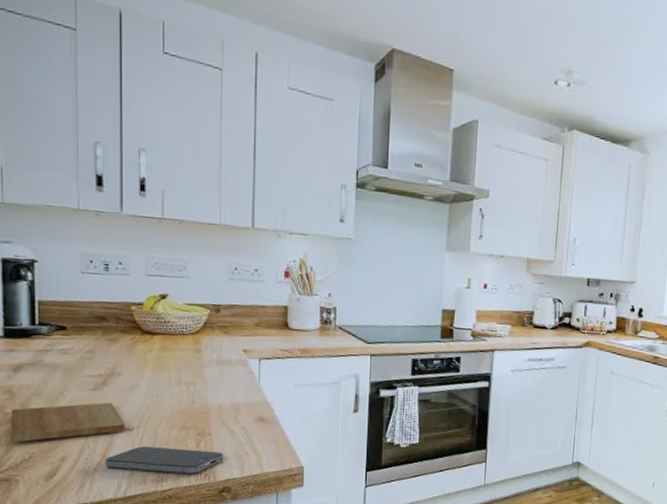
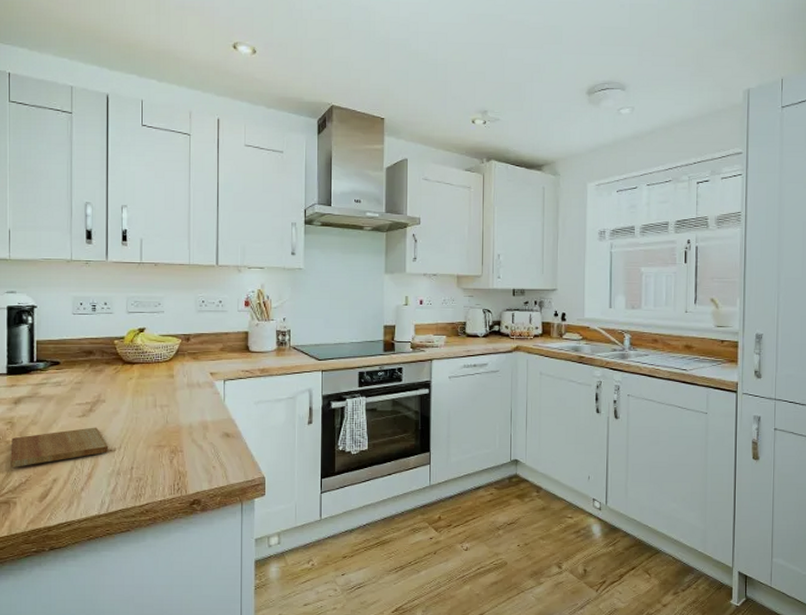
smartphone: present [105,446,224,475] -> none [90,466,194,490]

